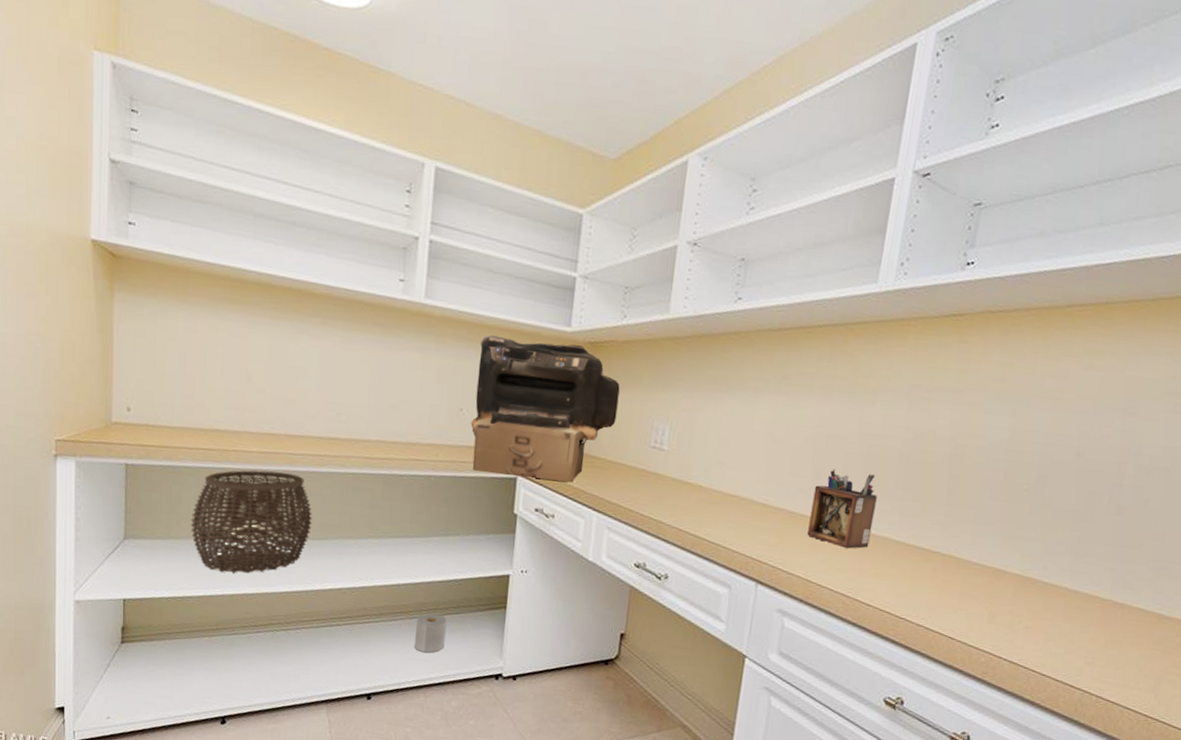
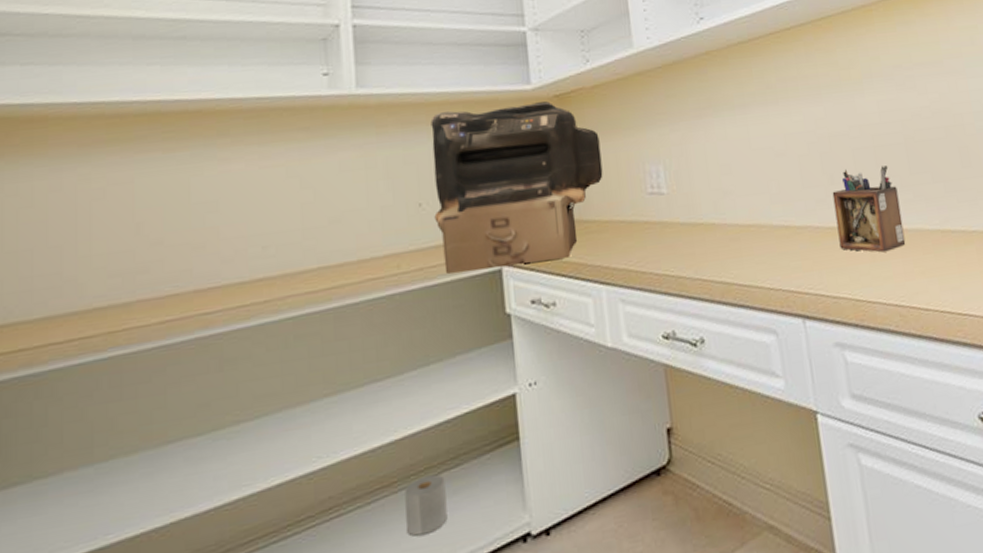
woven basket: present [190,470,312,574] -> none [63,339,243,510]

